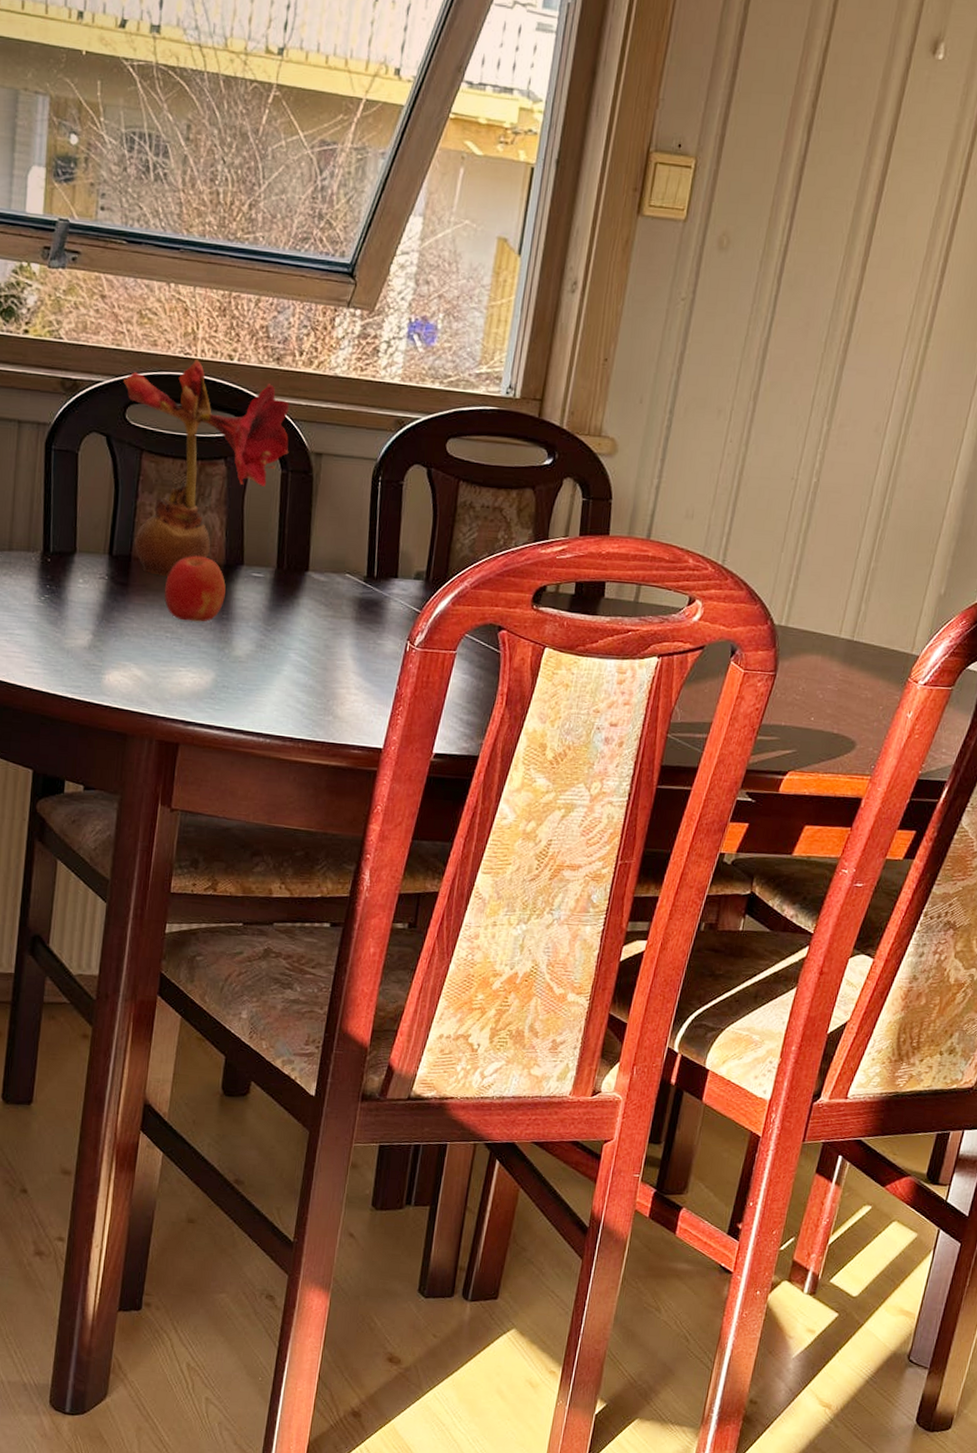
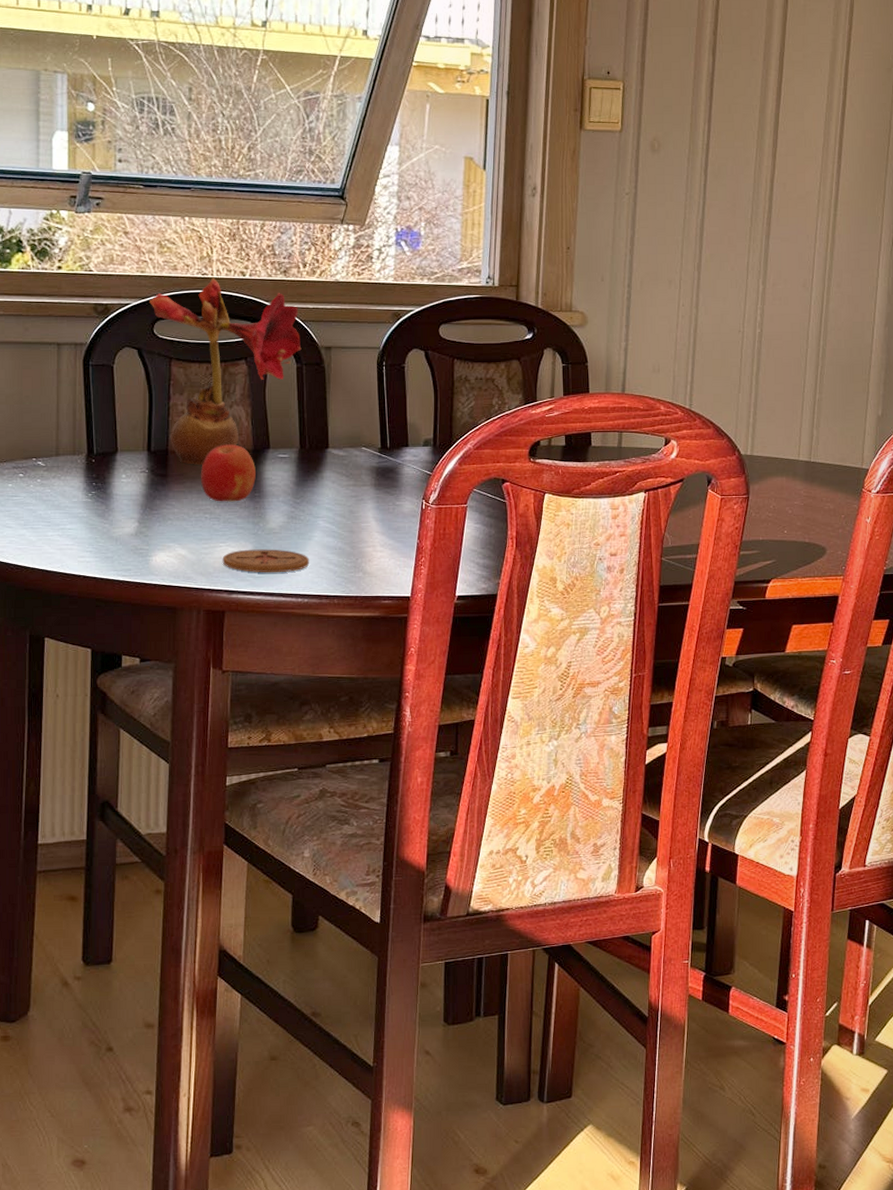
coaster: none [180,677,276,707] -> present [222,549,310,573]

